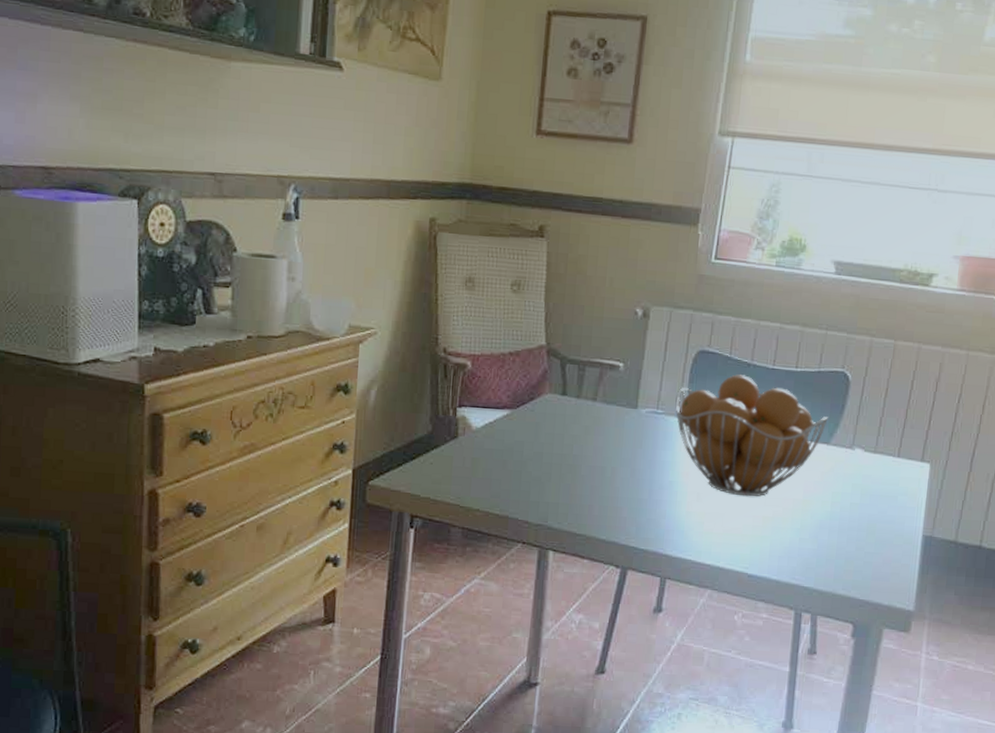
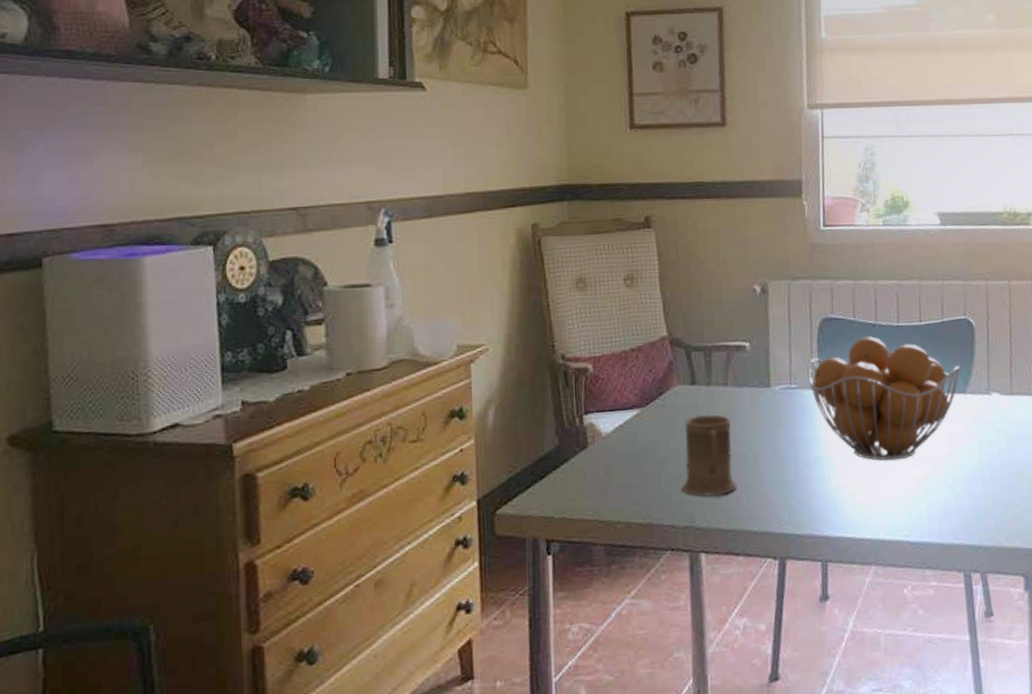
mug: none [540,424,594,502] -> present [682,414,737,497]

